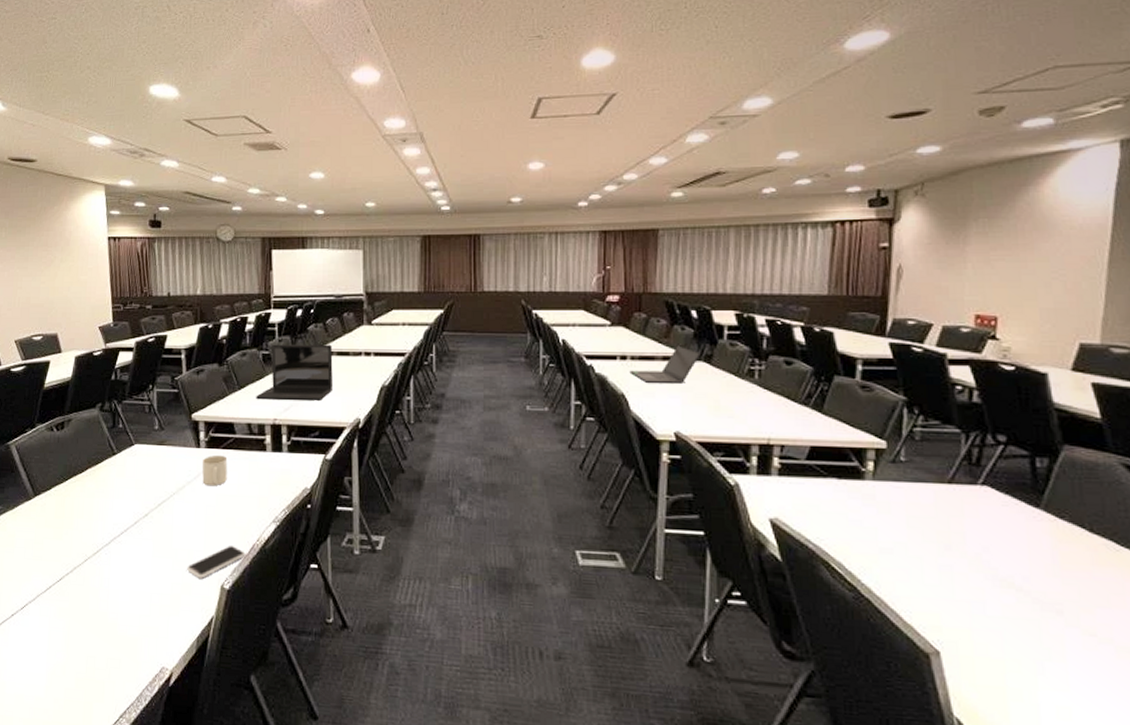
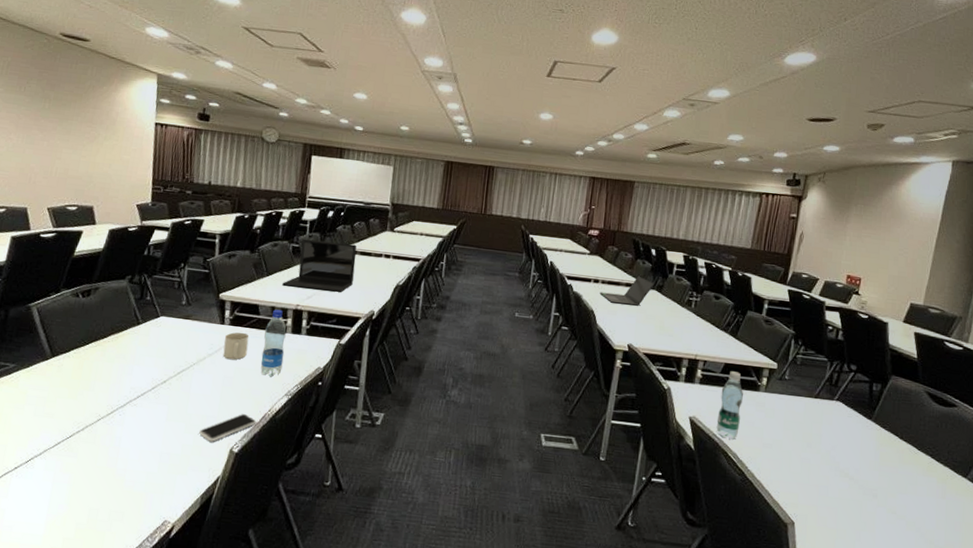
bottle: none [242,426,267,503] -> present [260,309,287,377]
bottle: none [808,456,843,545] -> present [716,371,744,439]

